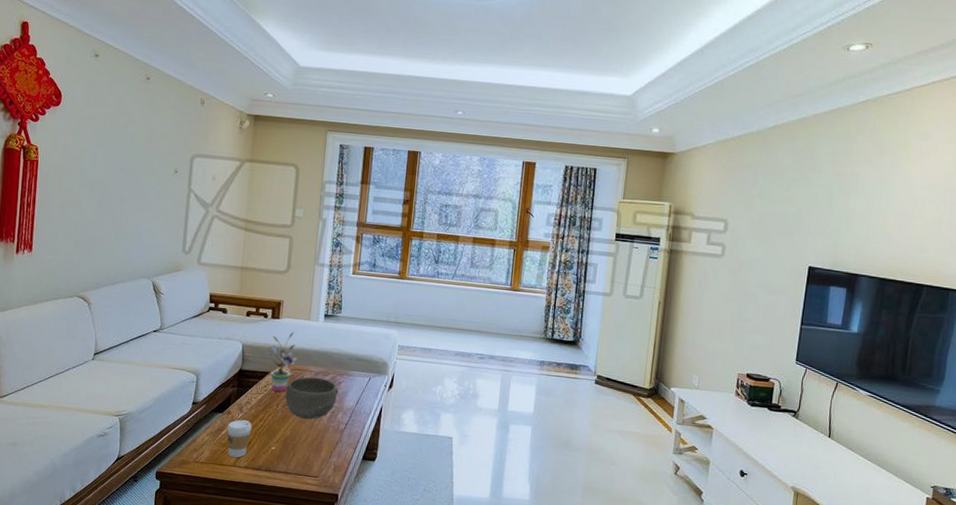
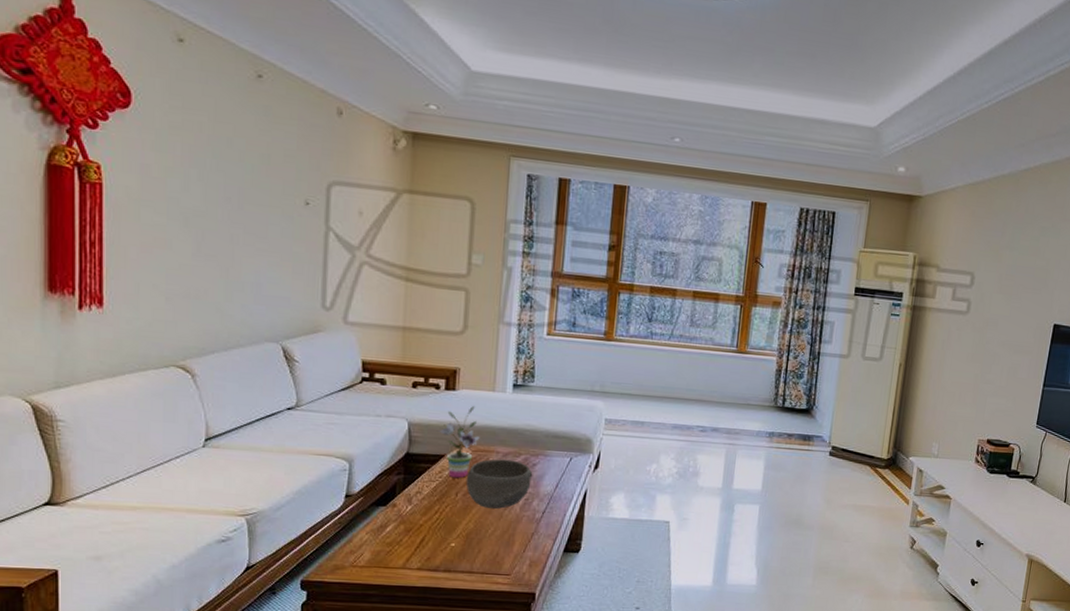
coffee cup: present [226,419,252,458] -> none [392,512,425,559]

